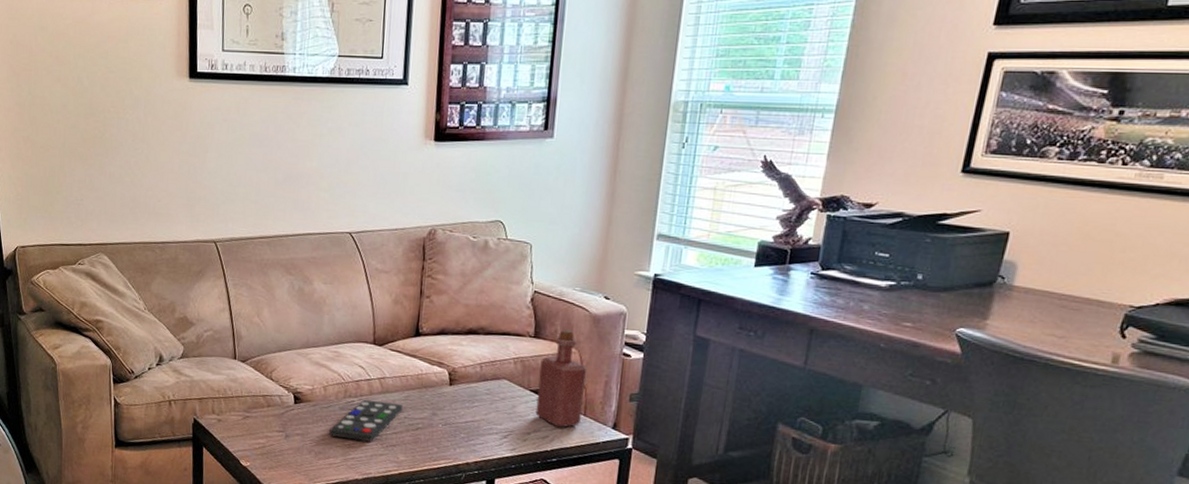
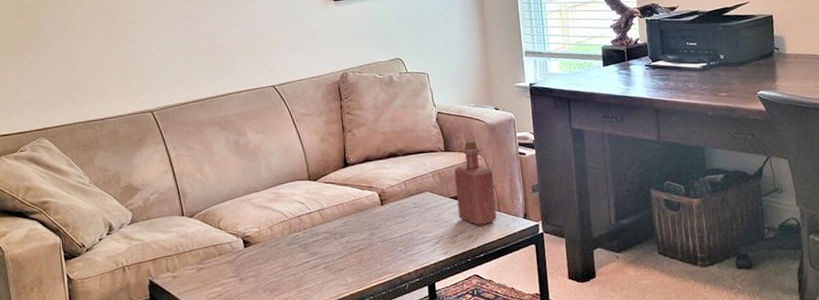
remote control: present [329,399,403,442] -> none [280,230,344,272]

